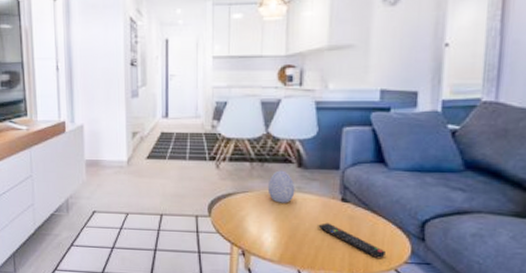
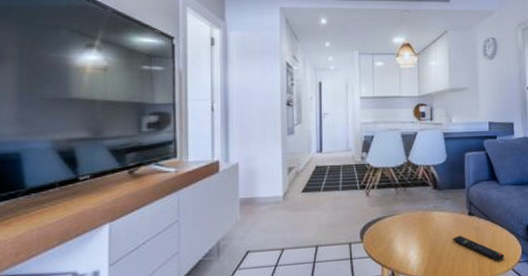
decorative egg: present [267,170,295,203] -> none [410,193,433,223]

